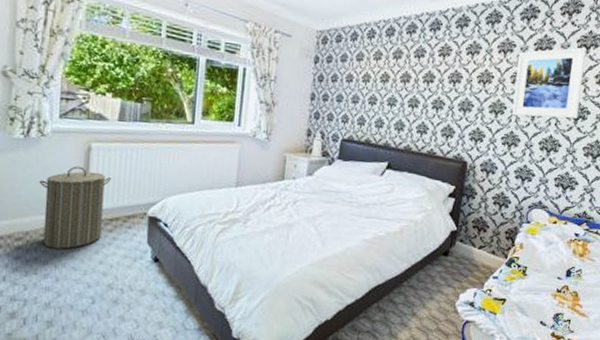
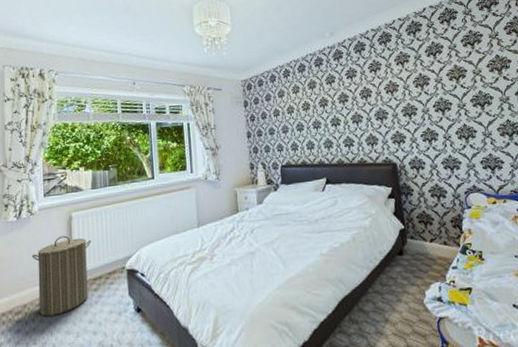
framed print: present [511,47,587,119] -> none [414,44,484,114]

